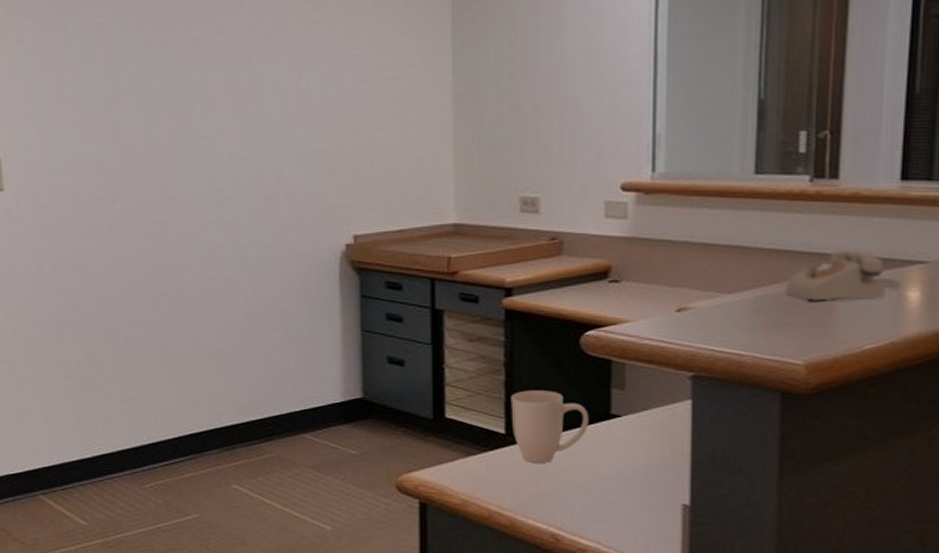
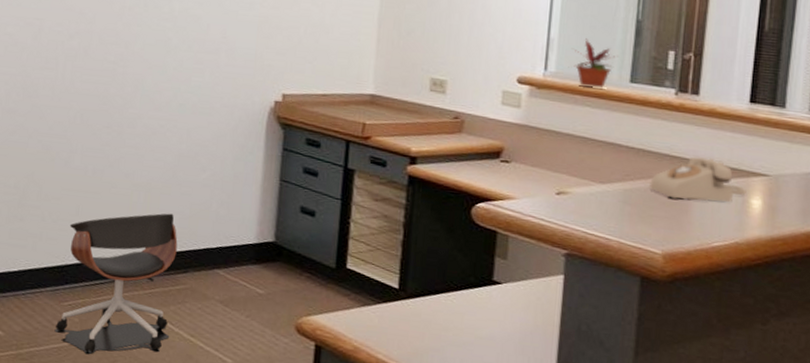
office chair: none [139,380,260,535] -> present [54,213,178,354]
mug: present [511,390,589,463] -> none [405,250,474,320]
potted plant: none [680,129,738,186] -> present [568,38,618,89]

